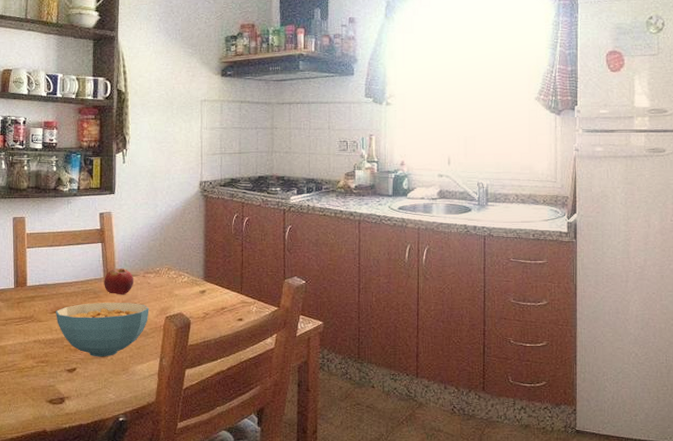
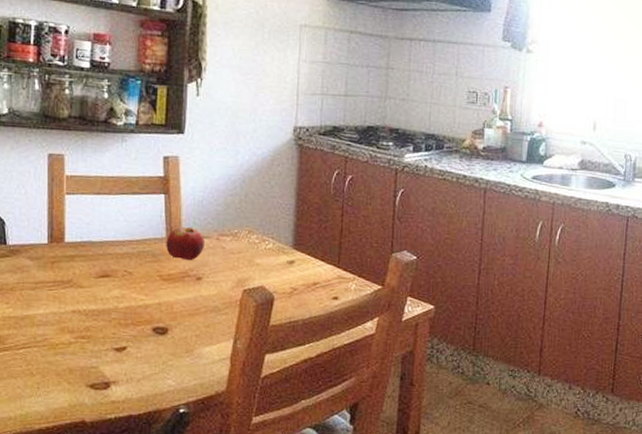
cereal bowl: present [56,302,149,357] -> none [102,267,223,335]

